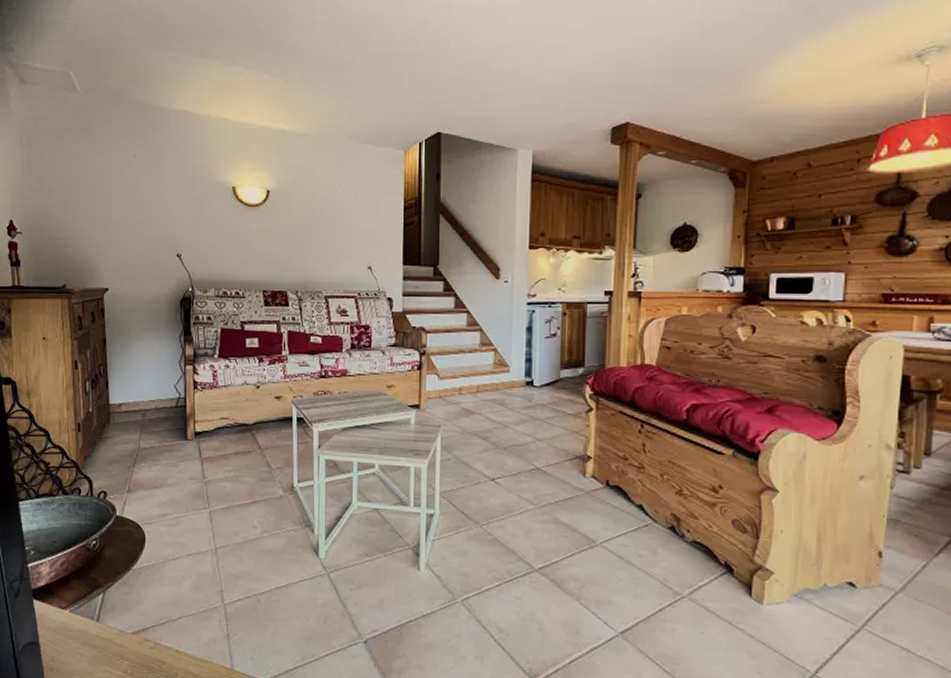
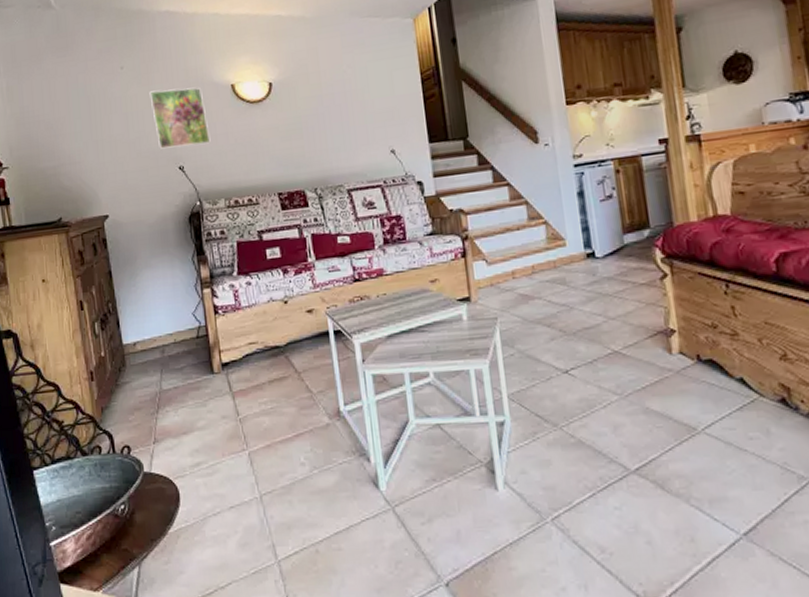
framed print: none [157,182,208,237] -> present [149,87,211,149]

